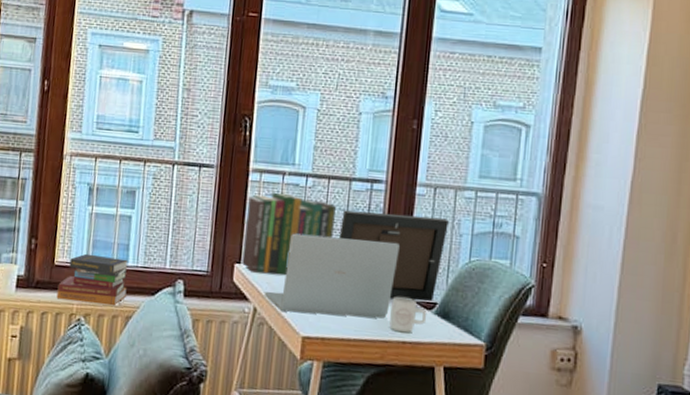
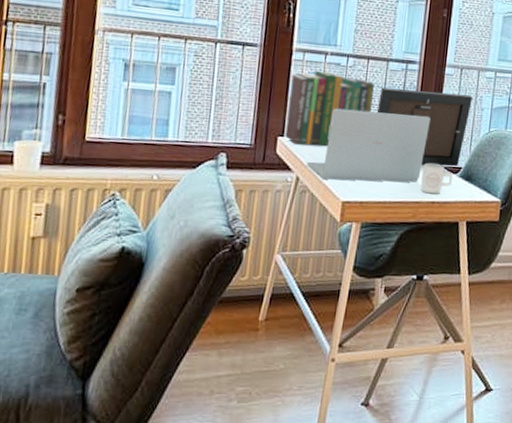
books: present [56,253,128,306] -> none [88,129,167,180]

